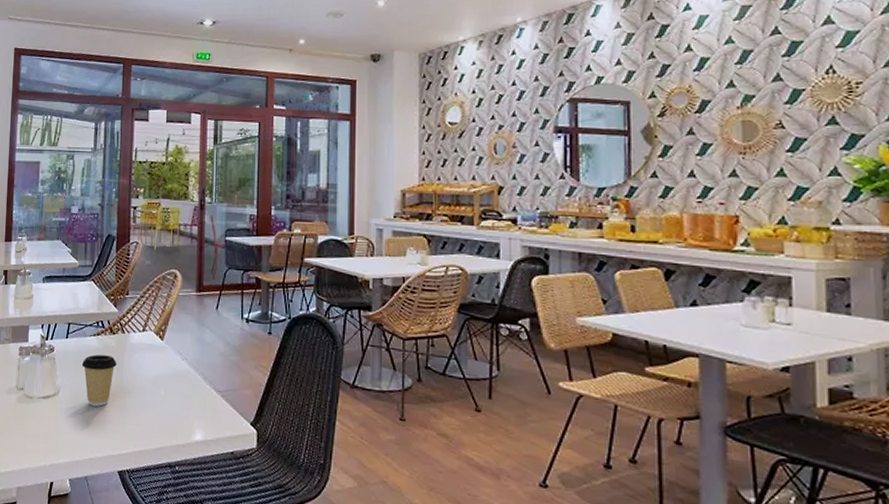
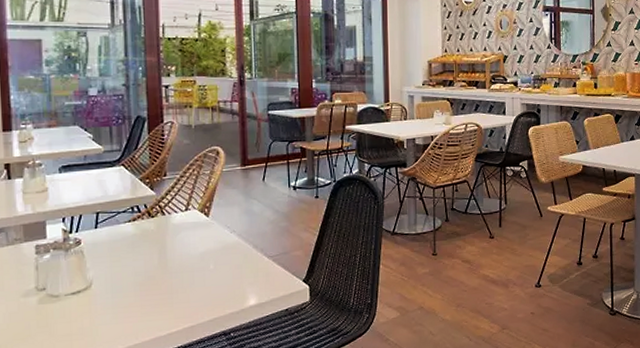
coffee cup: present [81,354,117,407] -> none [116,239,159,293]

